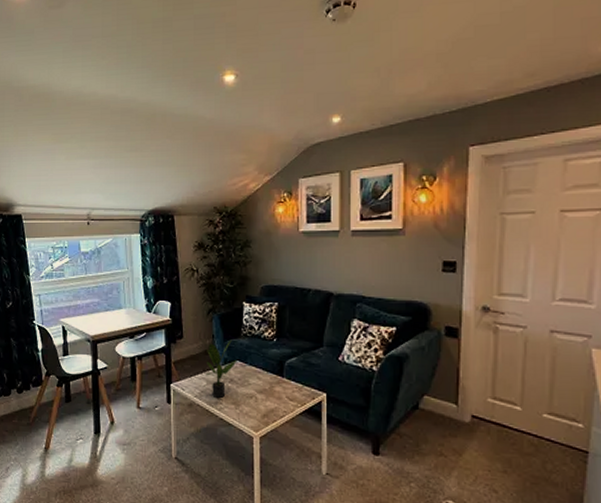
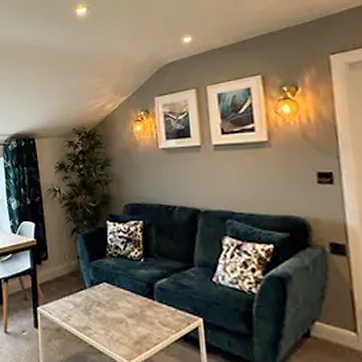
potted plant: present [205,339,237,398] -> none [72,260,104,322]

